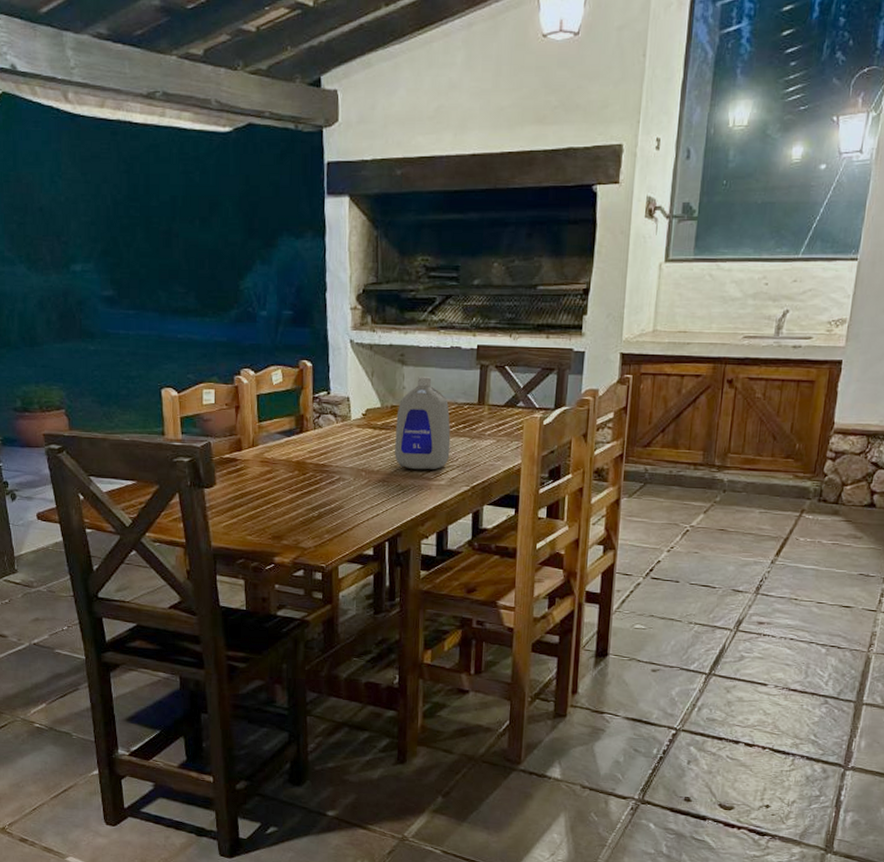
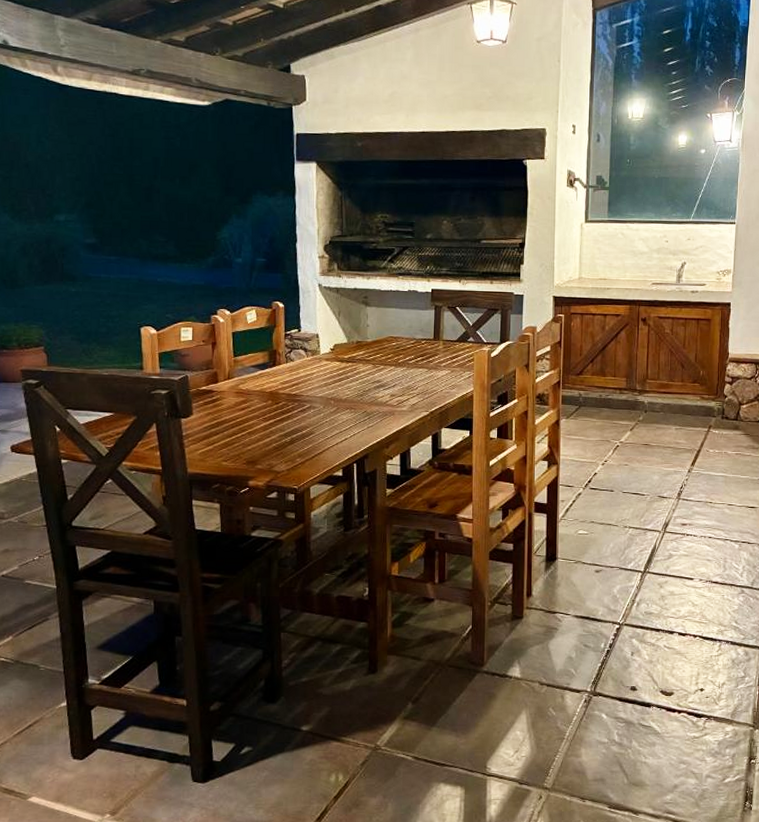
bottle: present [395,377,451,470] -> none [361,316,411,398]

